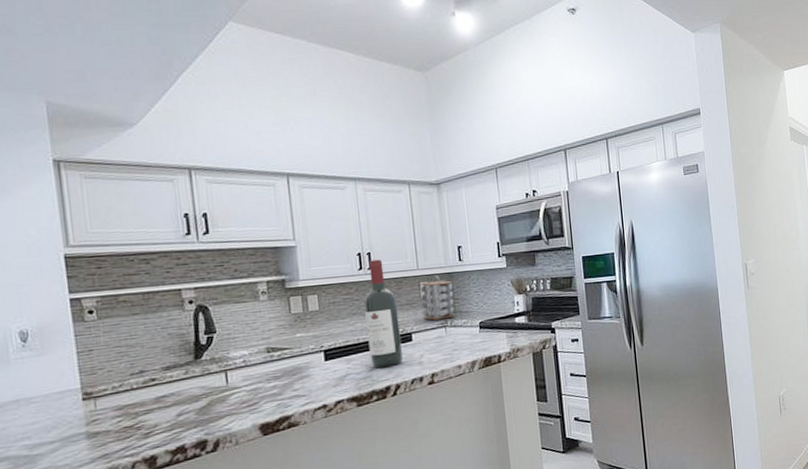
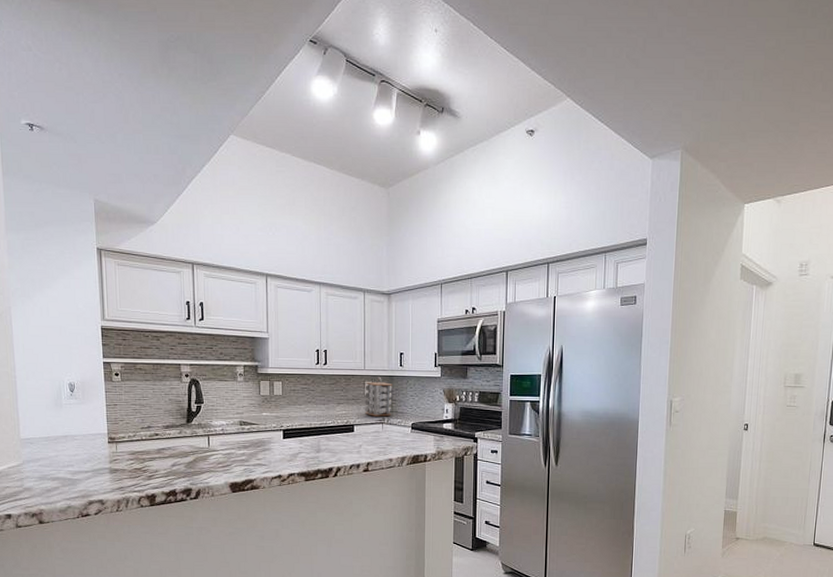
wine bottle: present [364,259,404,368] -> none [318,357,346,452]

